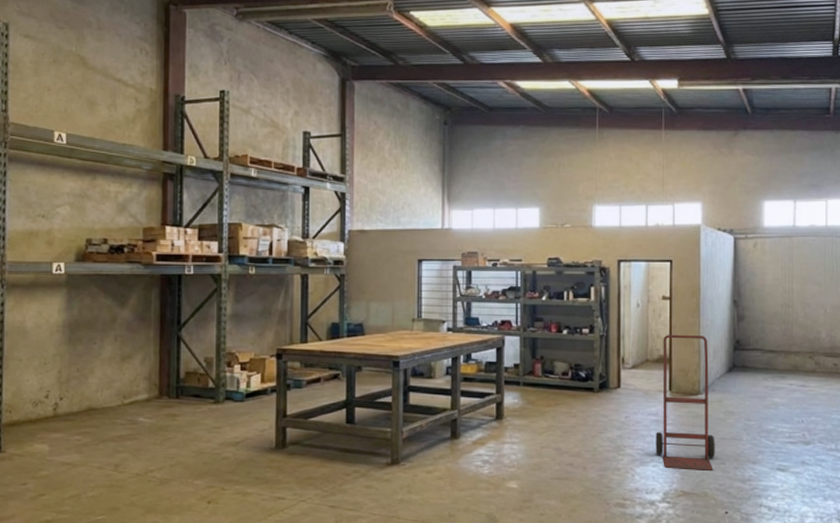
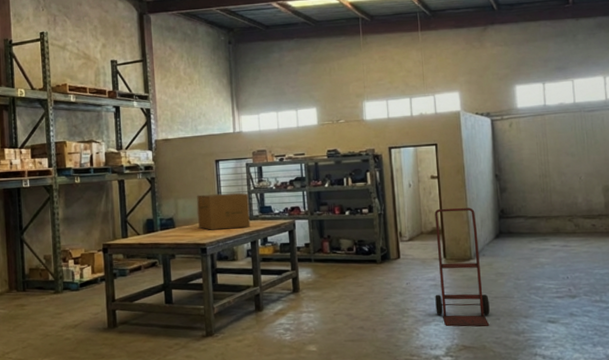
box: none [392,298,454,341] -> present [197,192,251,230]

